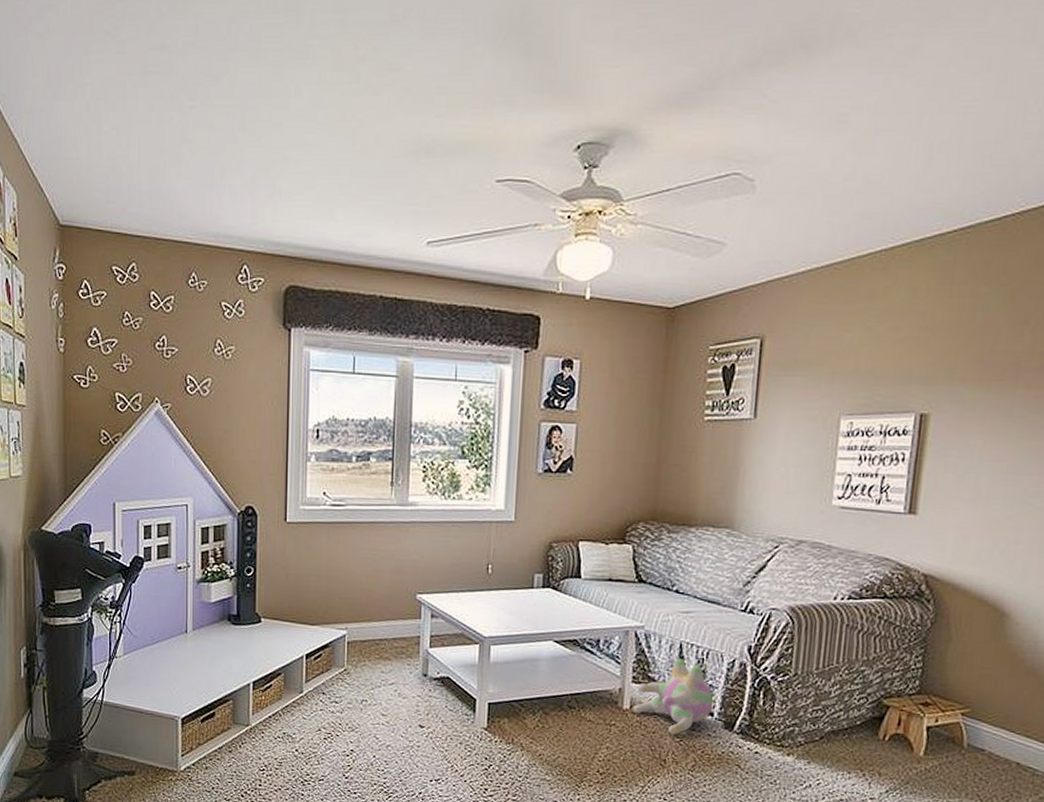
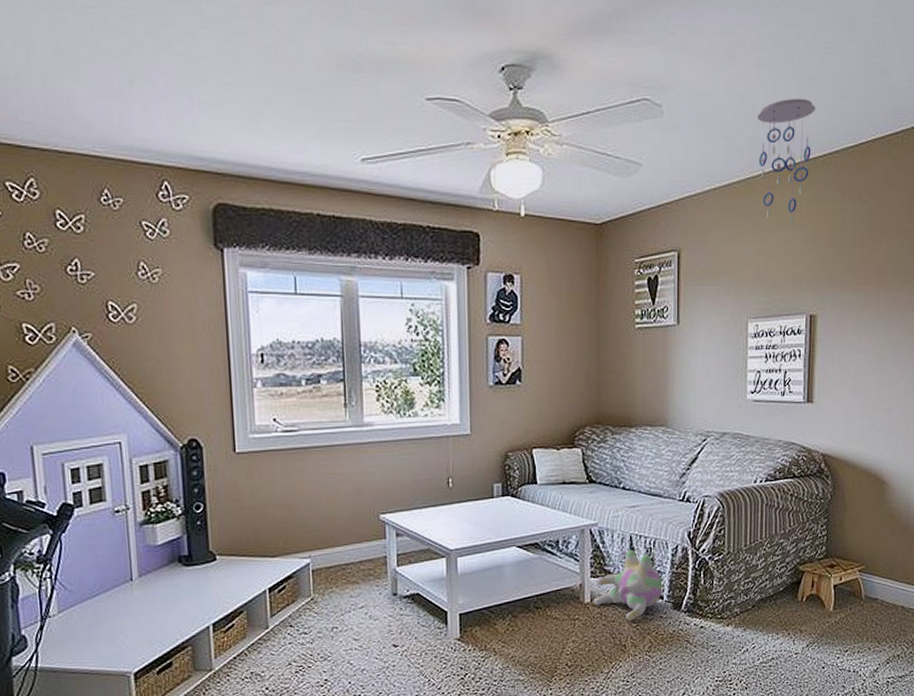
ceiling mobile: none [869,166,947,310] -> present [758,98,815,225]

